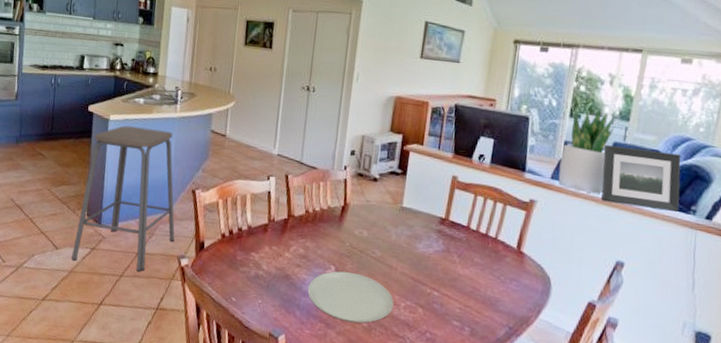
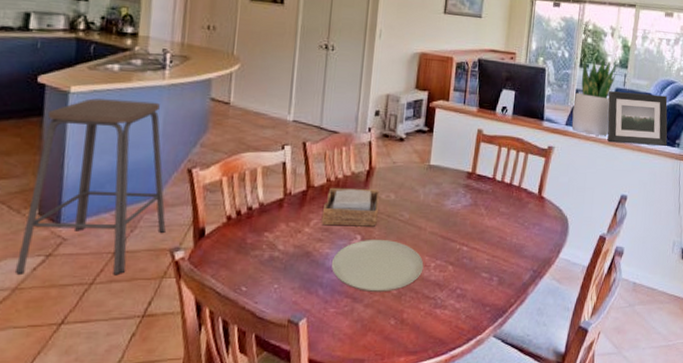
napkin holder: none [299,218,353,260] -> present [321,187,380,227]

